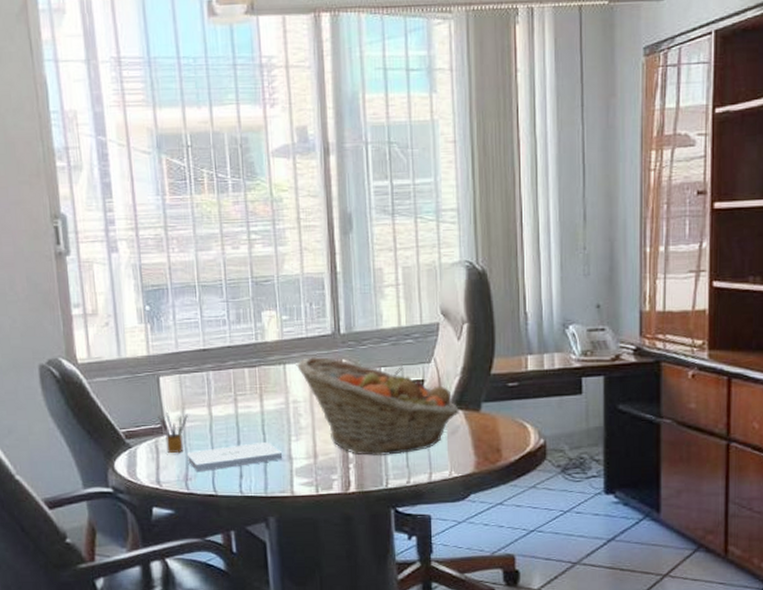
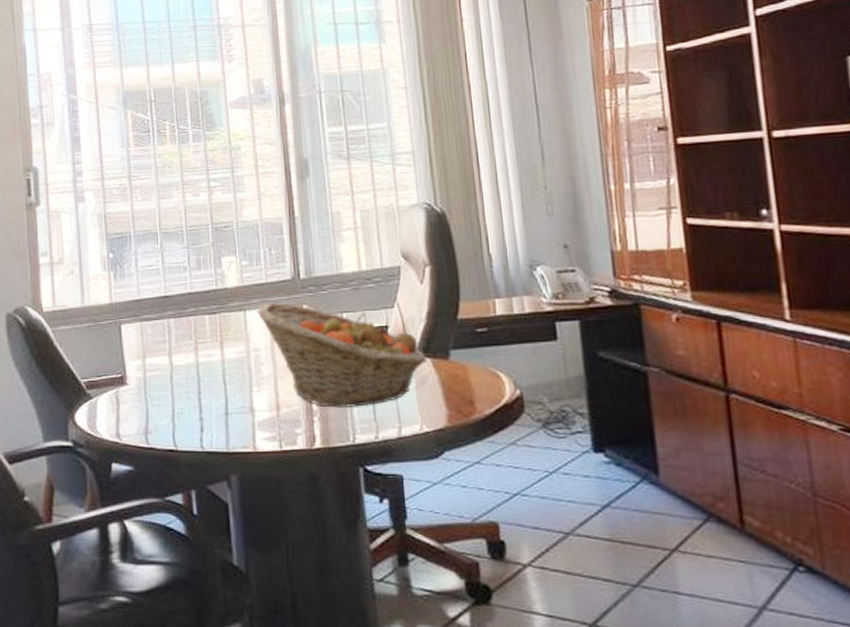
pencil box: present [158,413,188,453] -> none [119,362,149,404]
notepad: present [186,442,283,473] -> none [146,393,245,425]

